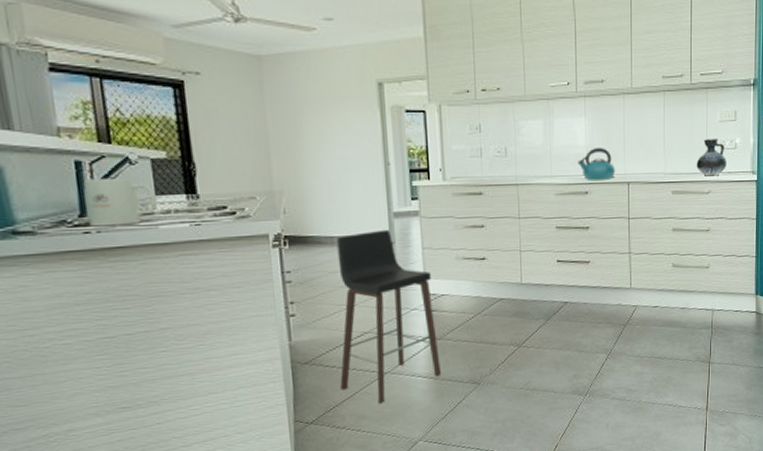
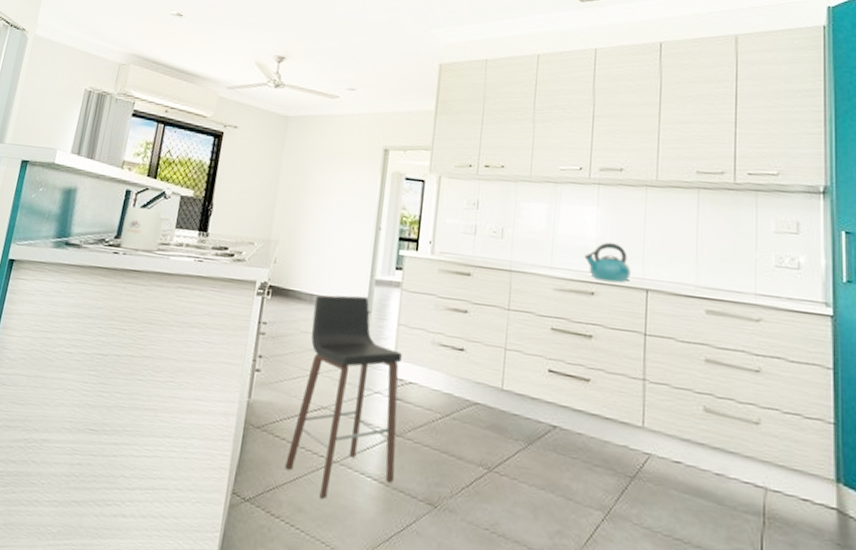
ceramic jug: present [696,139,728,176] -> none [741,251,787,301]

